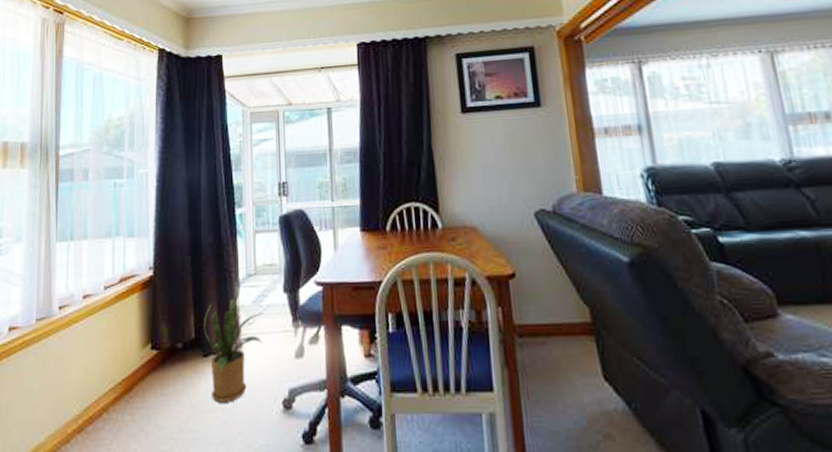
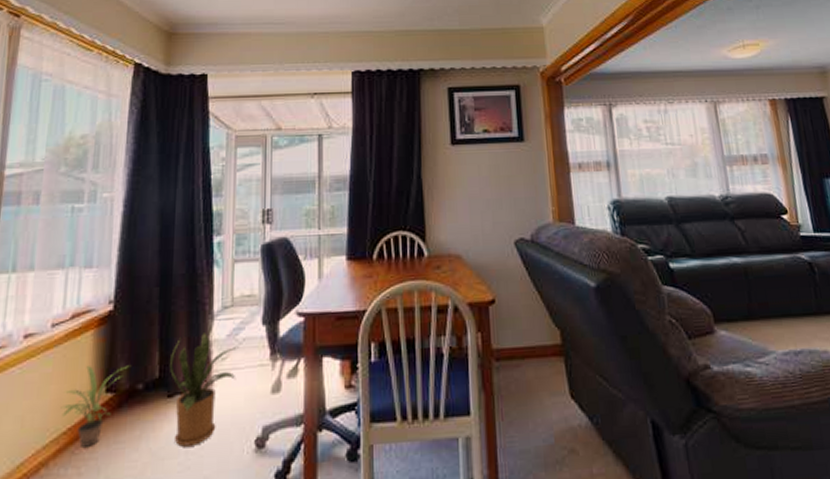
potted plant: none [115,325,169,397] -> present [60,365,129,447]

